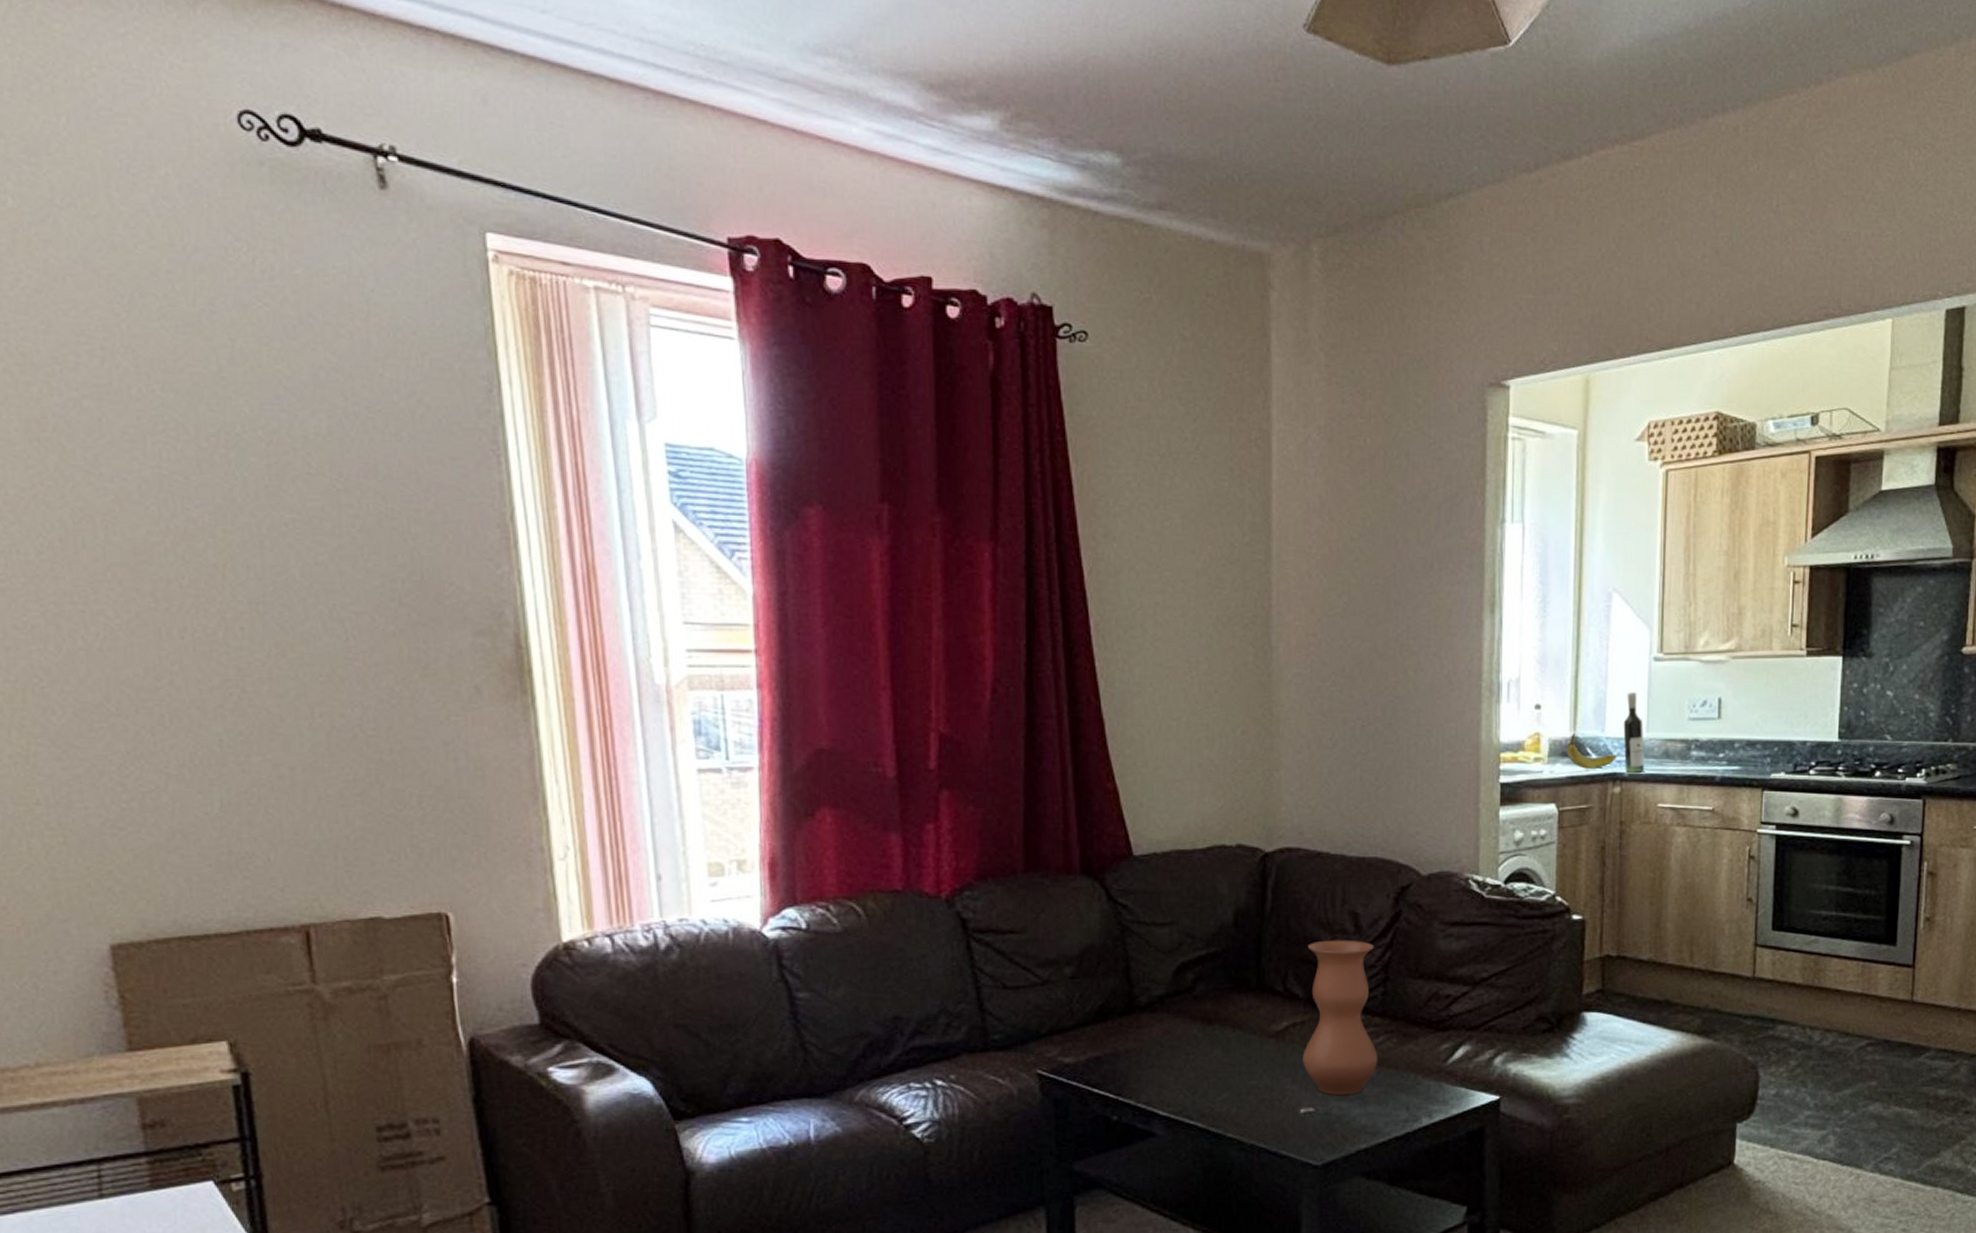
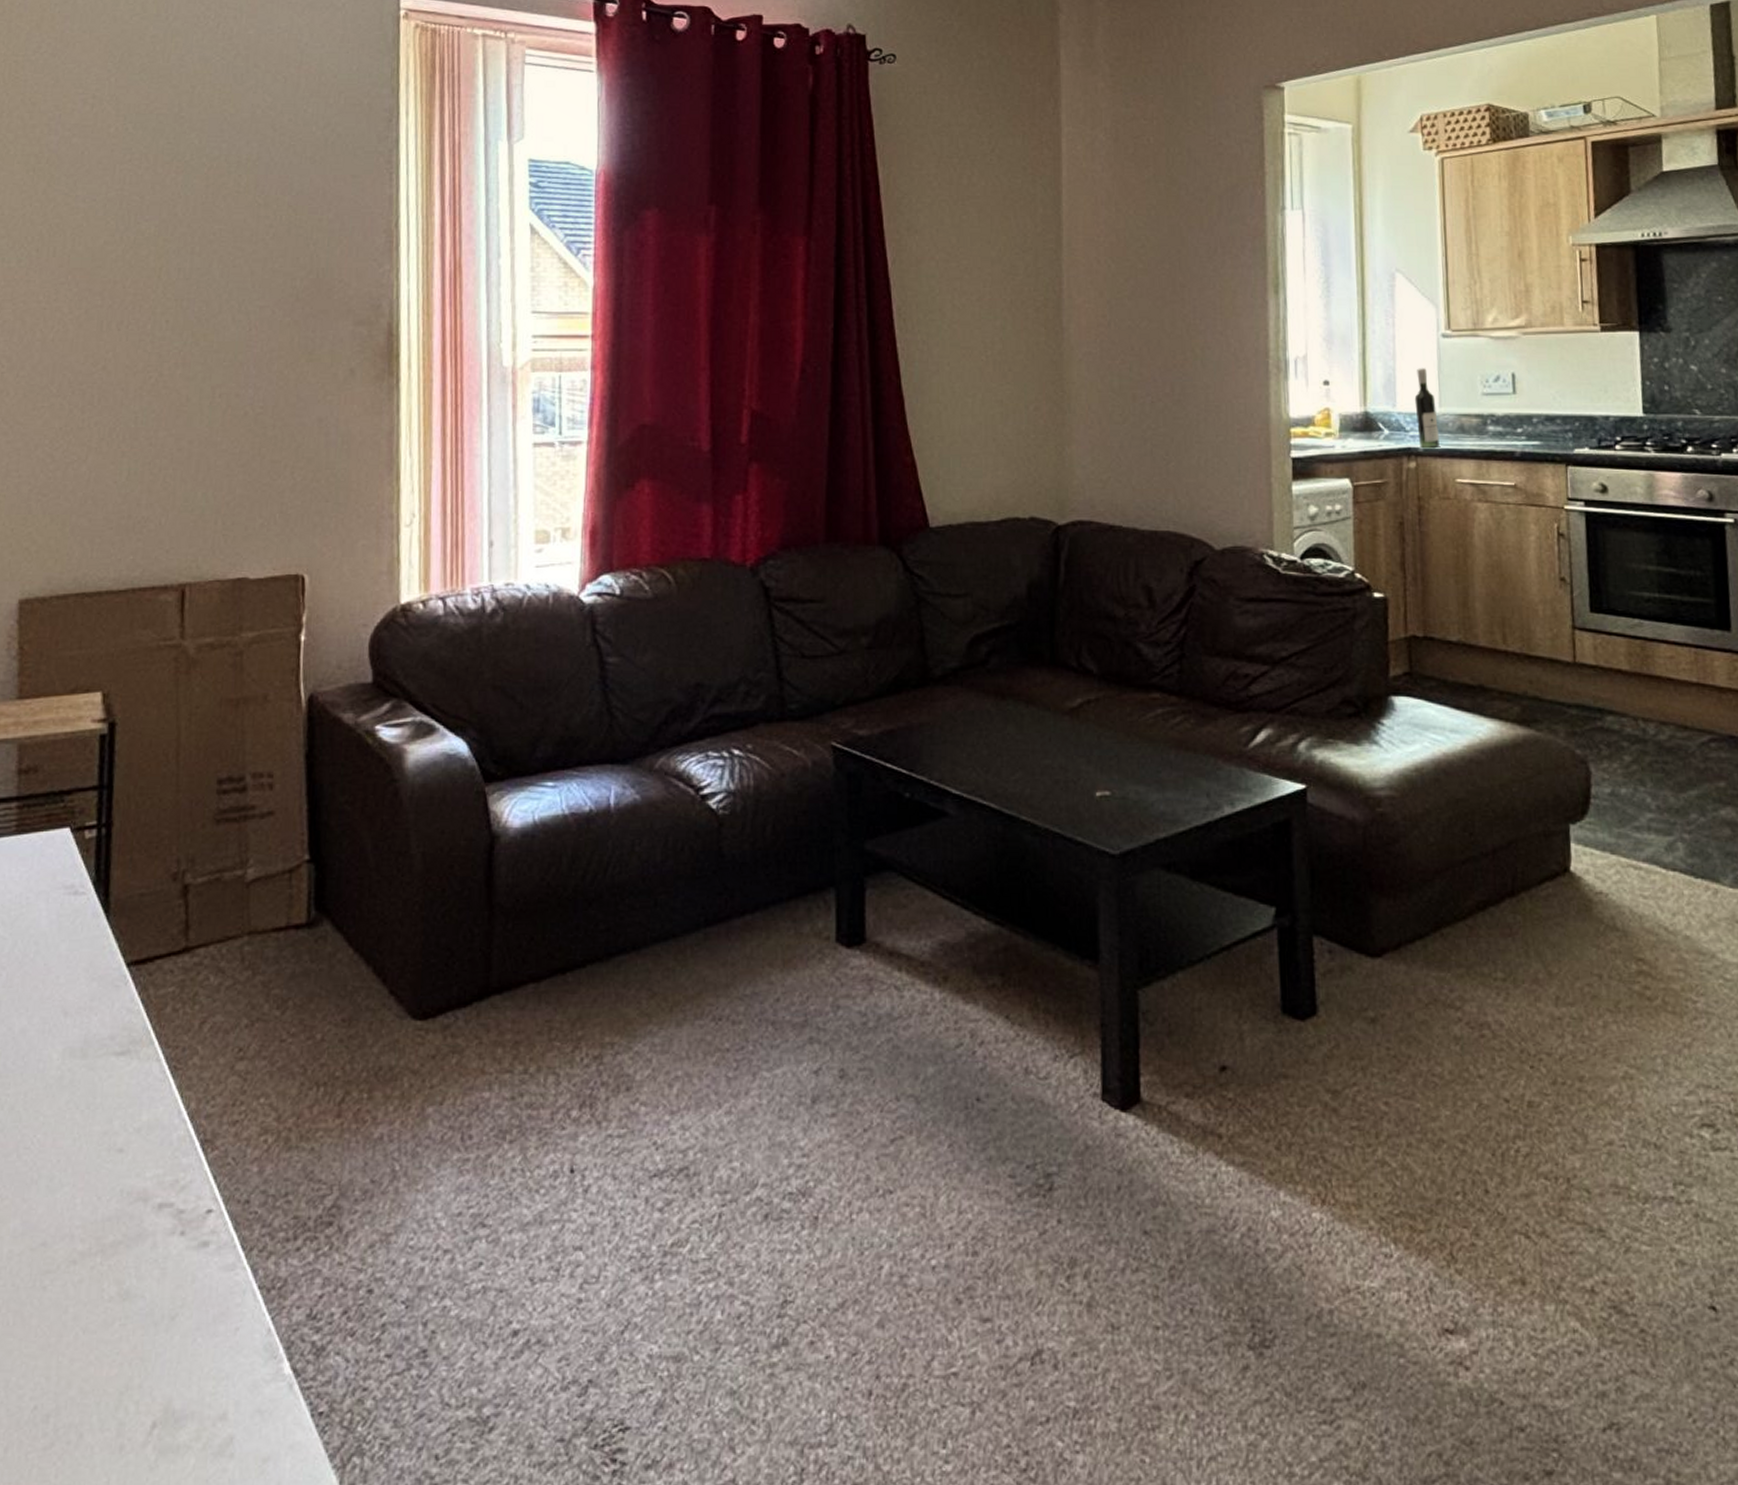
vase: present [1303,940,1378,1096] -> none [1098,614,1176,779]
fruit: present [1567,734,1616,769] -> none [1358,409,1410,444]

